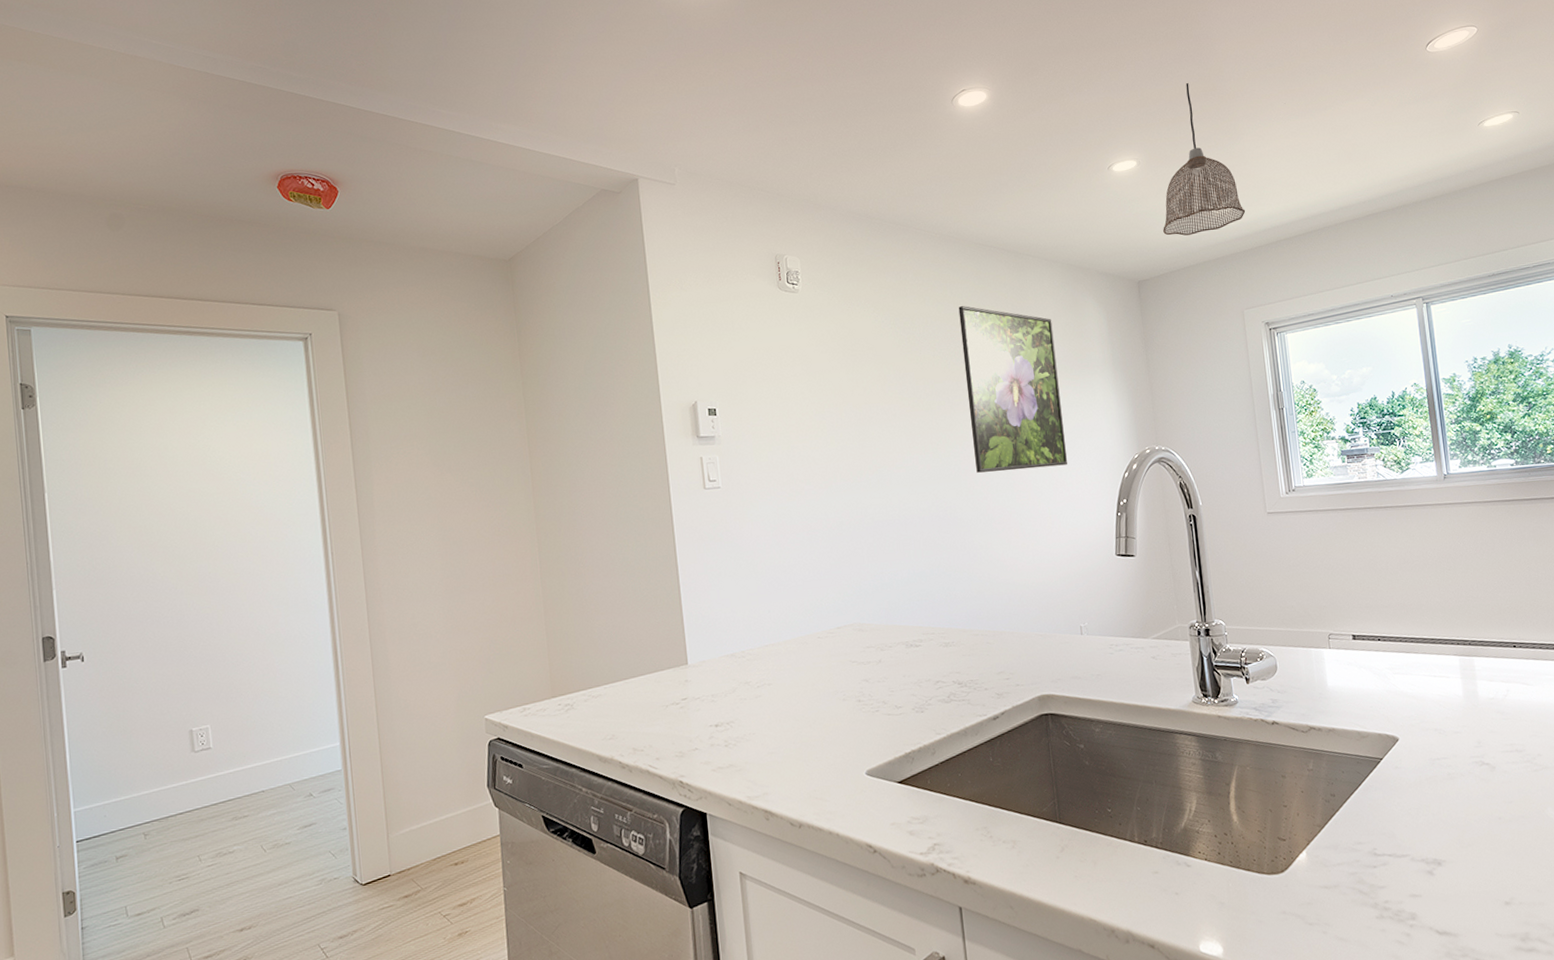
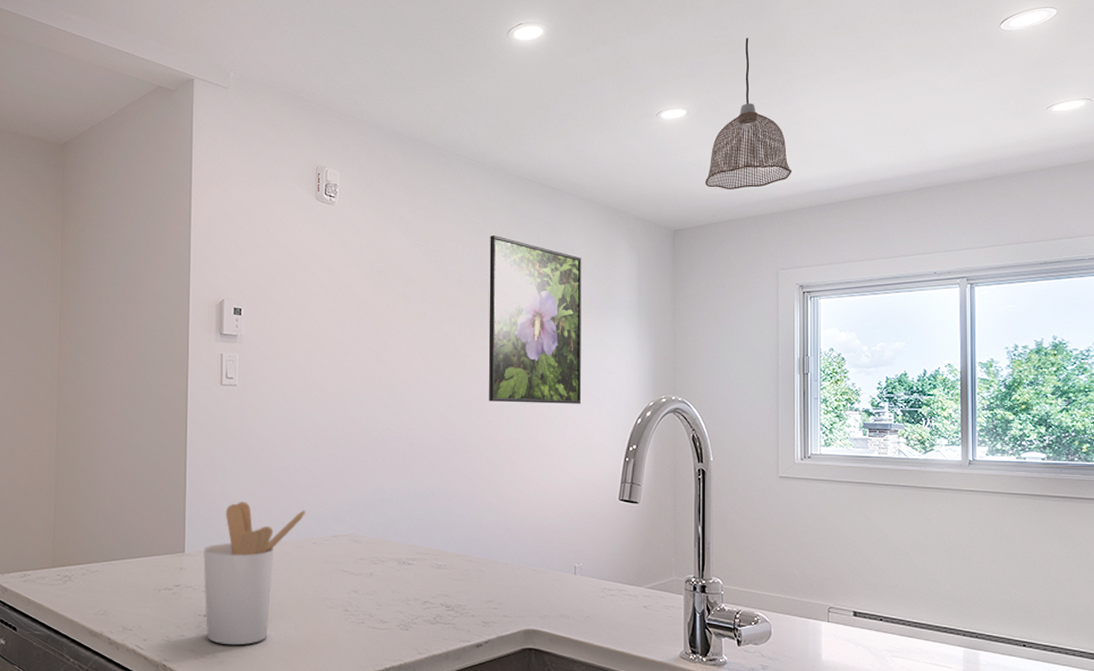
utensil holder: none [707,604,807,752] -> present [203,501,306,646]

